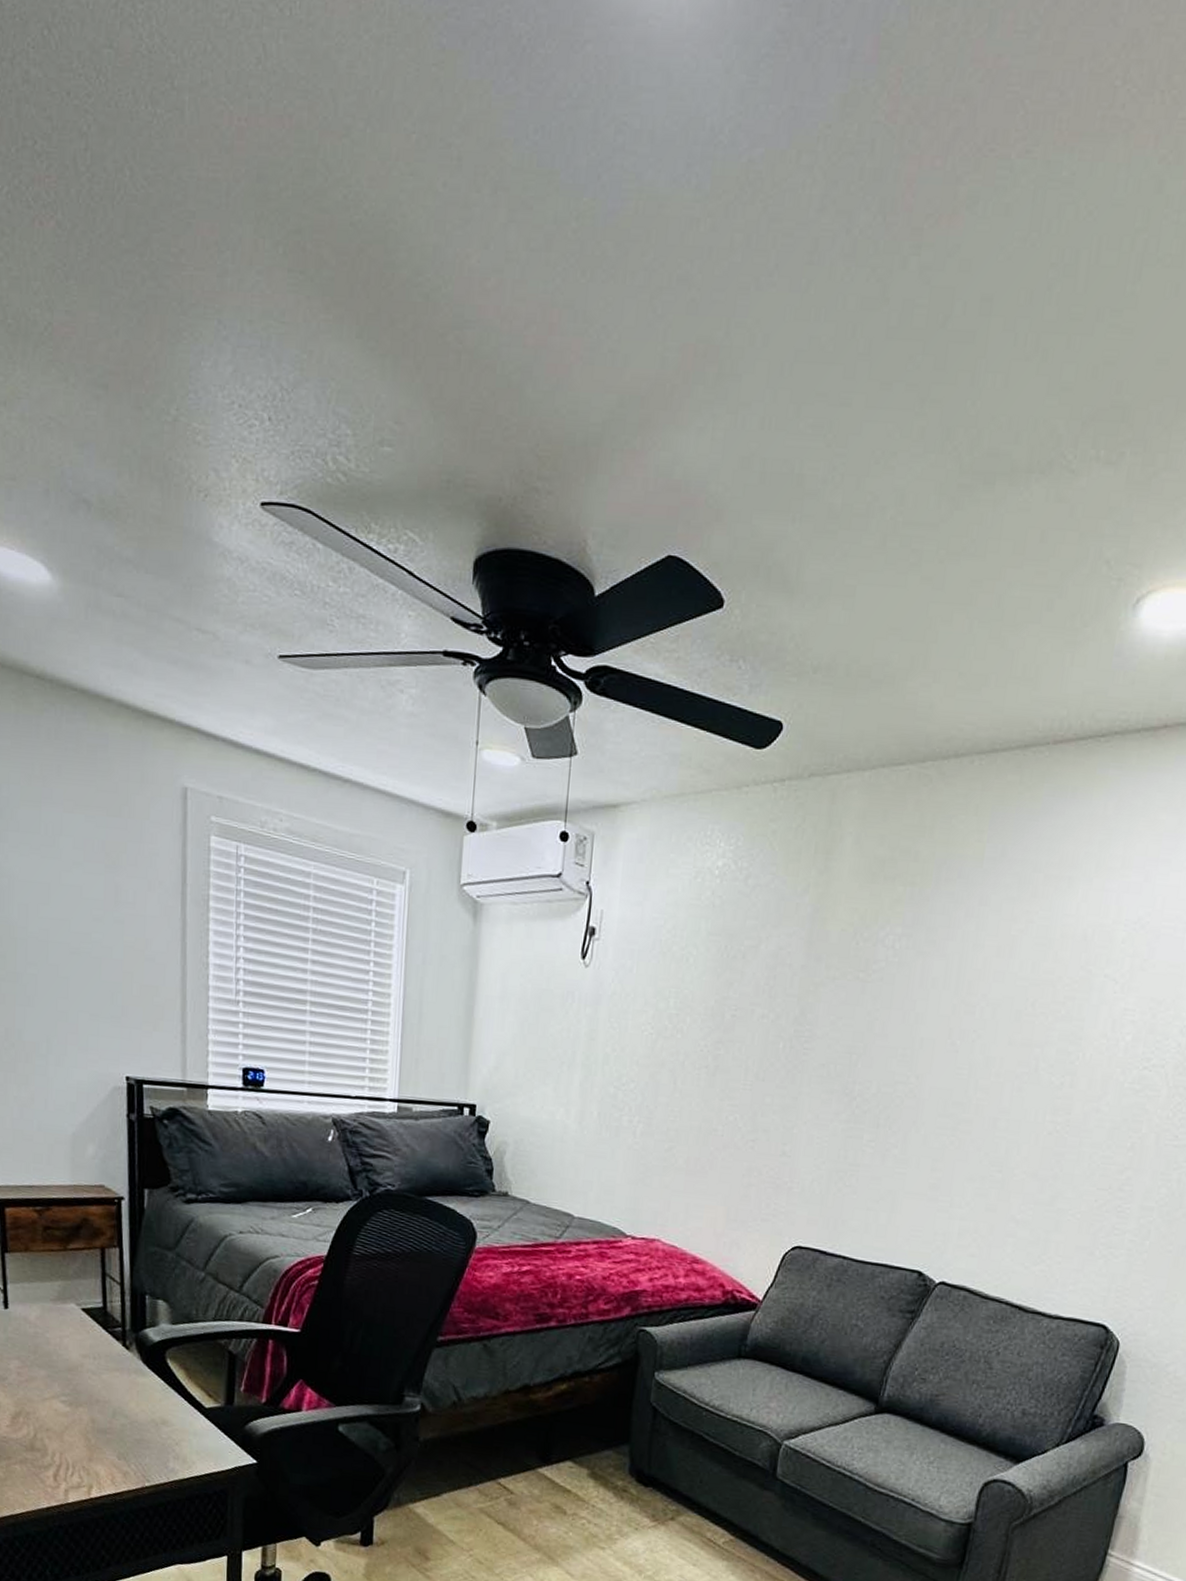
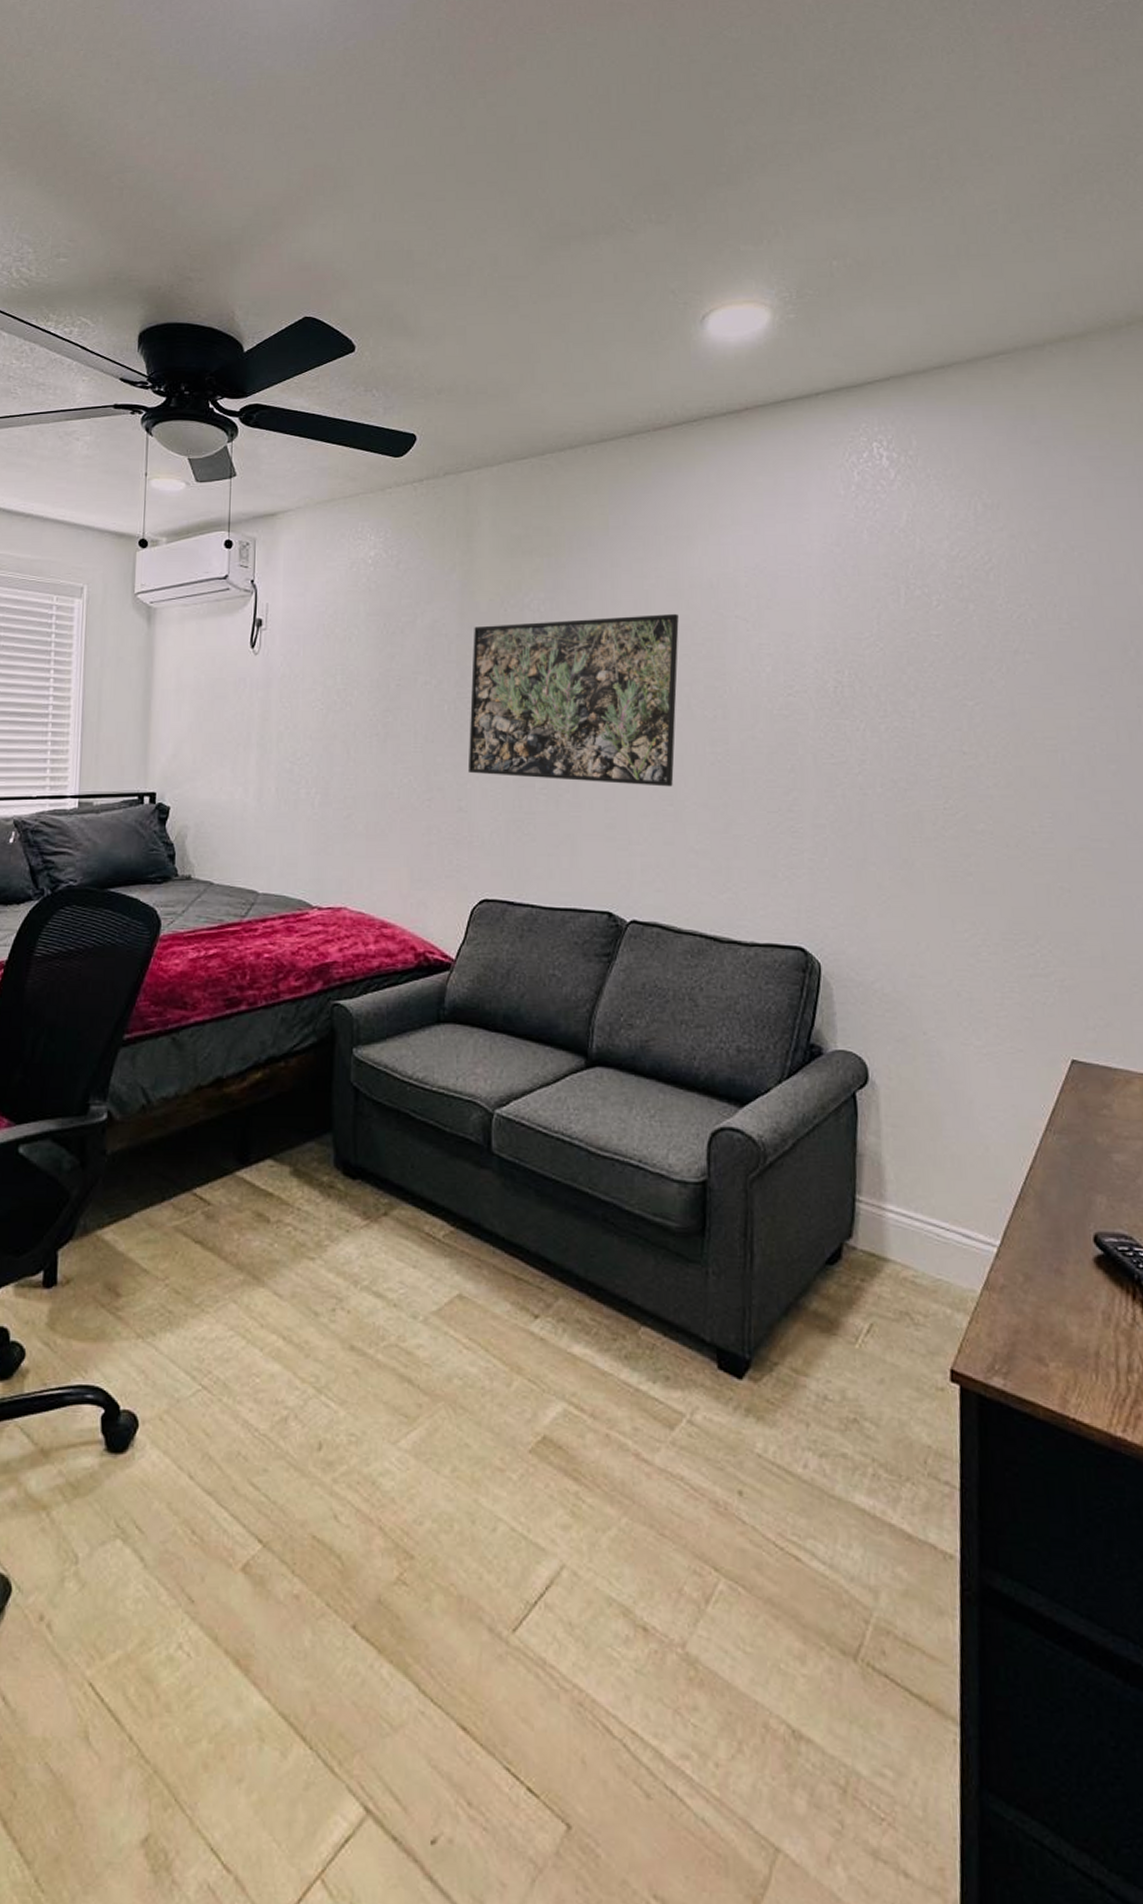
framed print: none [796,958,1043,1153] -> present [467,614,679,787]

